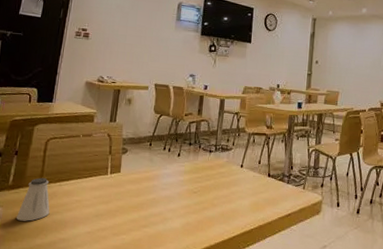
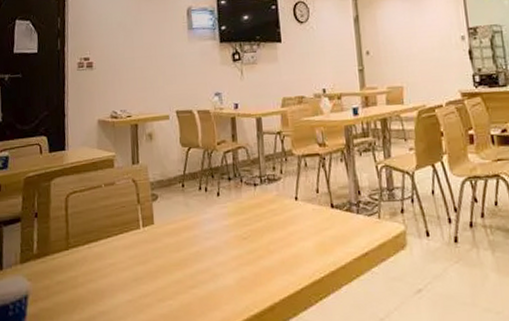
saltshaker: present [16,178,50,221] -> none [47,241,83,295]

